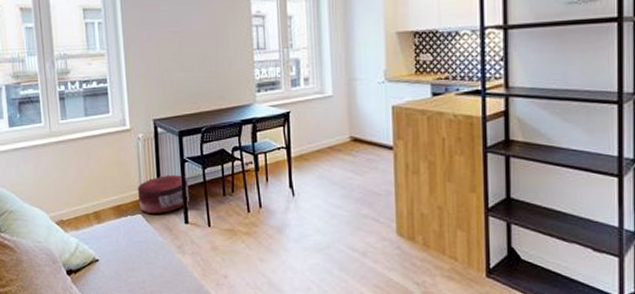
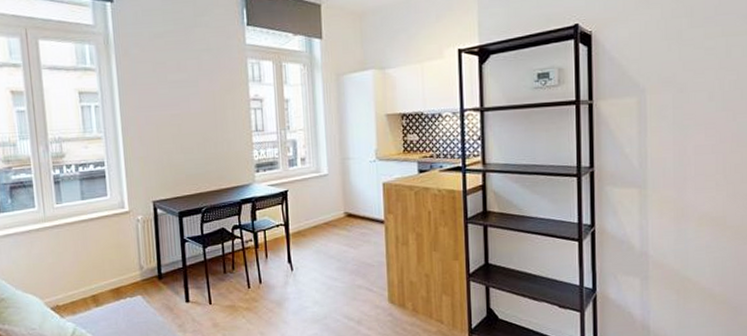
pouf: present [137,174,190,214] -> none [136,254,191,295]

